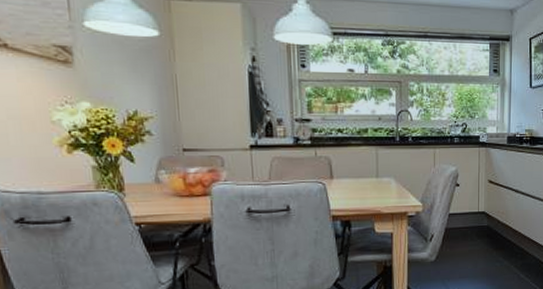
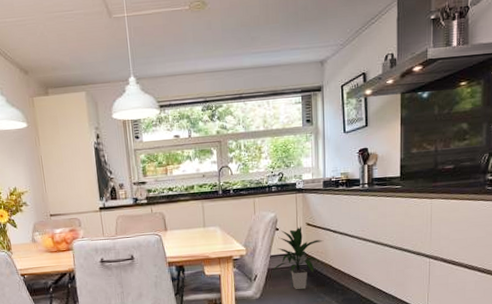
indoor plant: none [450,183,506,253] -> present [272,226,324,290]

